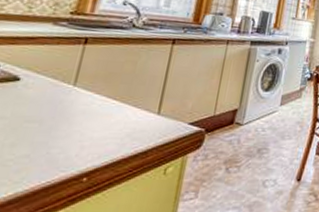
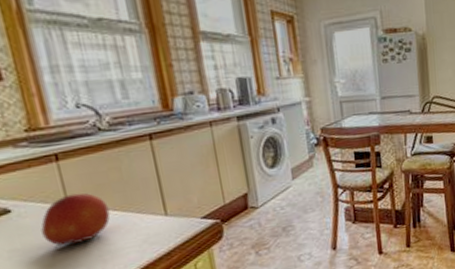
fruit: none [36,76,111,125] -> present [41,193,111,248]

